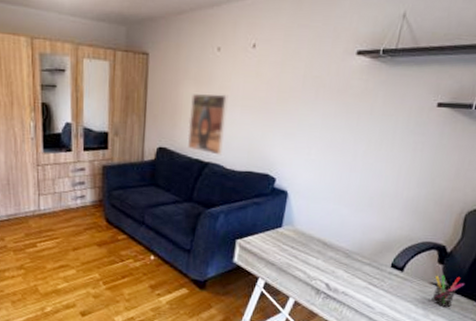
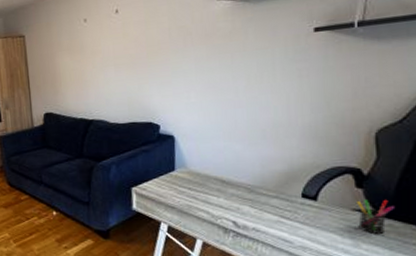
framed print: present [187,93,229,156] -> none [68,57,104,112]

